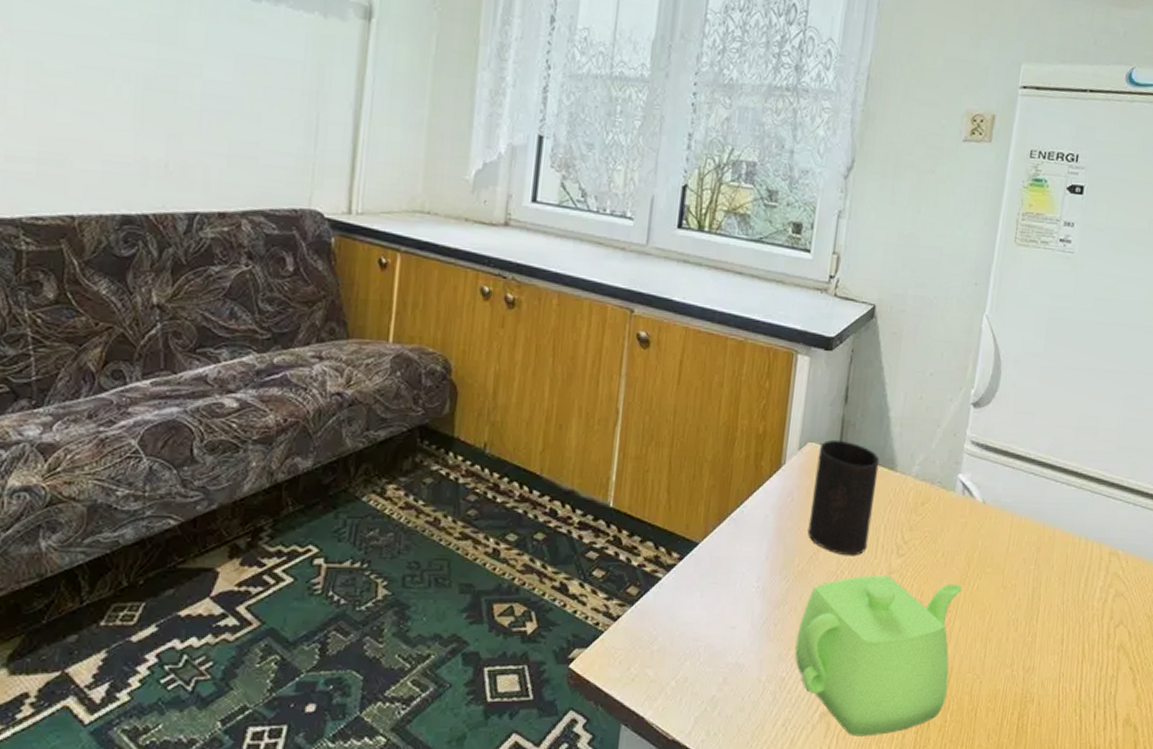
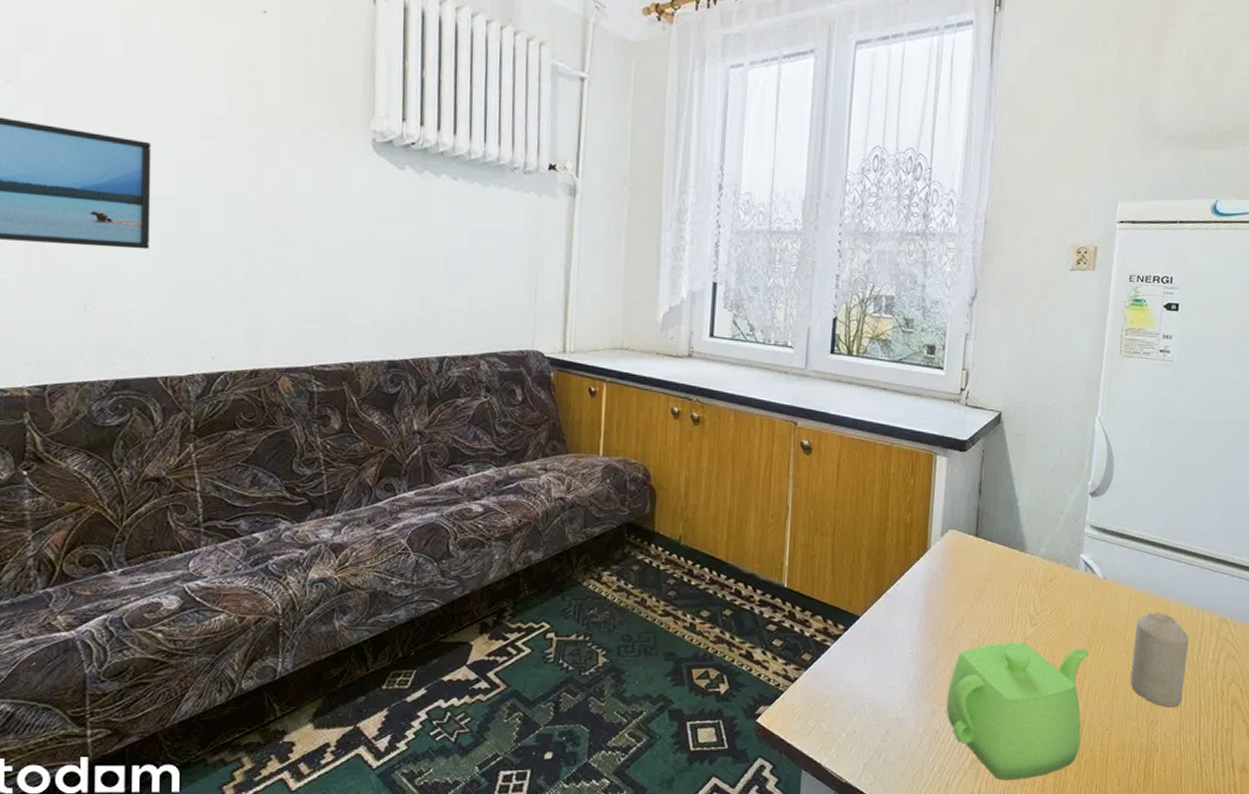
cup: present [807,439,880,556] -> none [952,526,1012,626]
candle: none [1006,542,1076,652] -> present [1130,612,1189,708]

